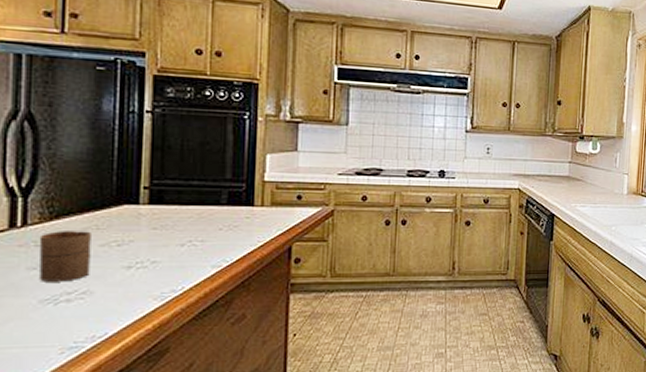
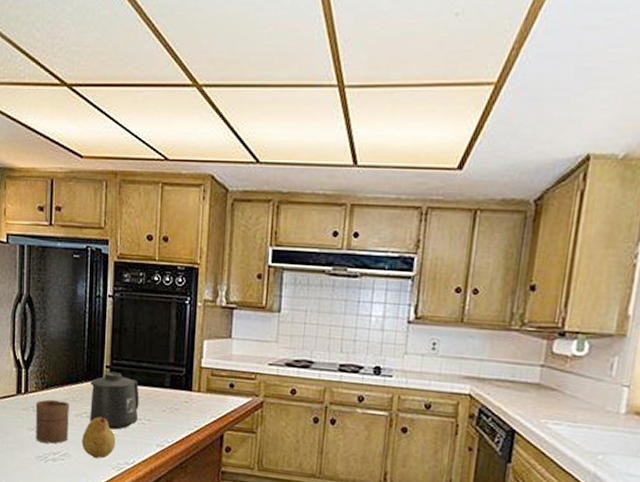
fruit: none [110,239,158,292] -> present [82,413,116,459]
mug: none [121,193,189,256] -> present [90,371,139,430]

